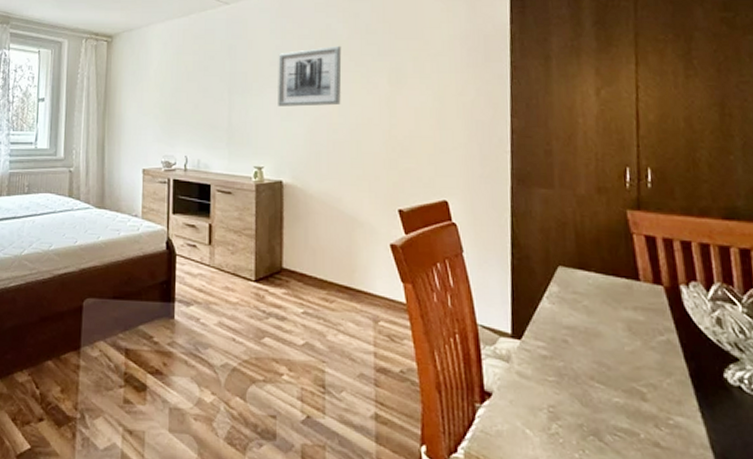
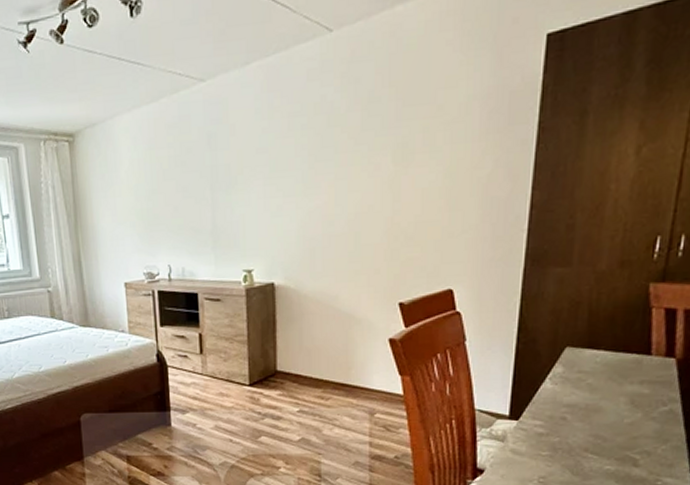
wall art: present [278,45,342,107] -> none [265,121,339,201]

